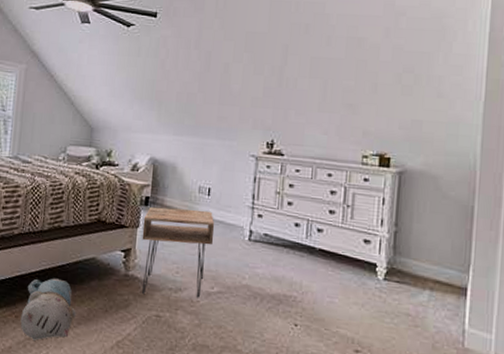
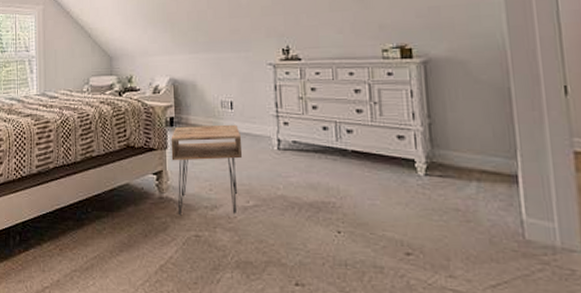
plush toy: present [20,278,76,341] -> none [65,207,117,272]

